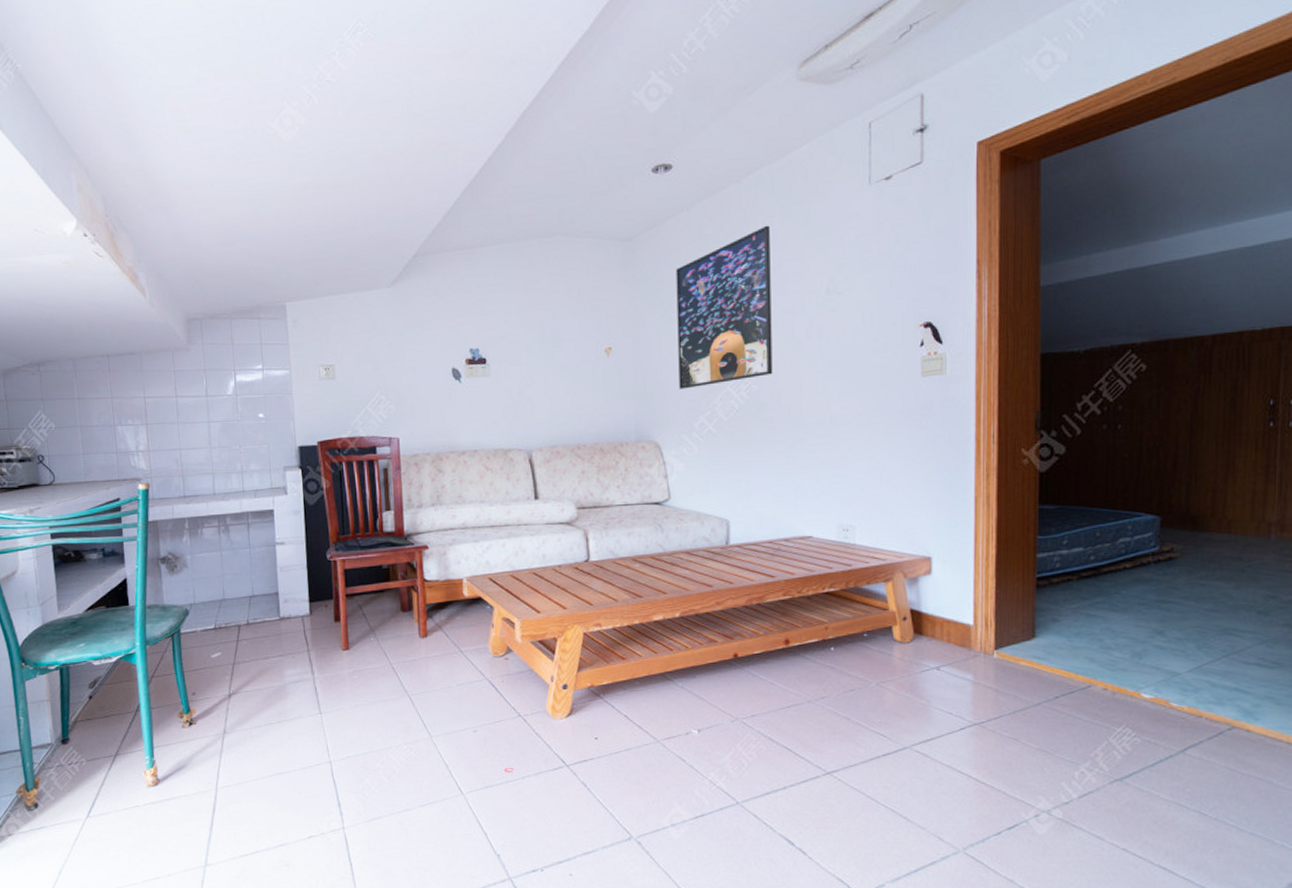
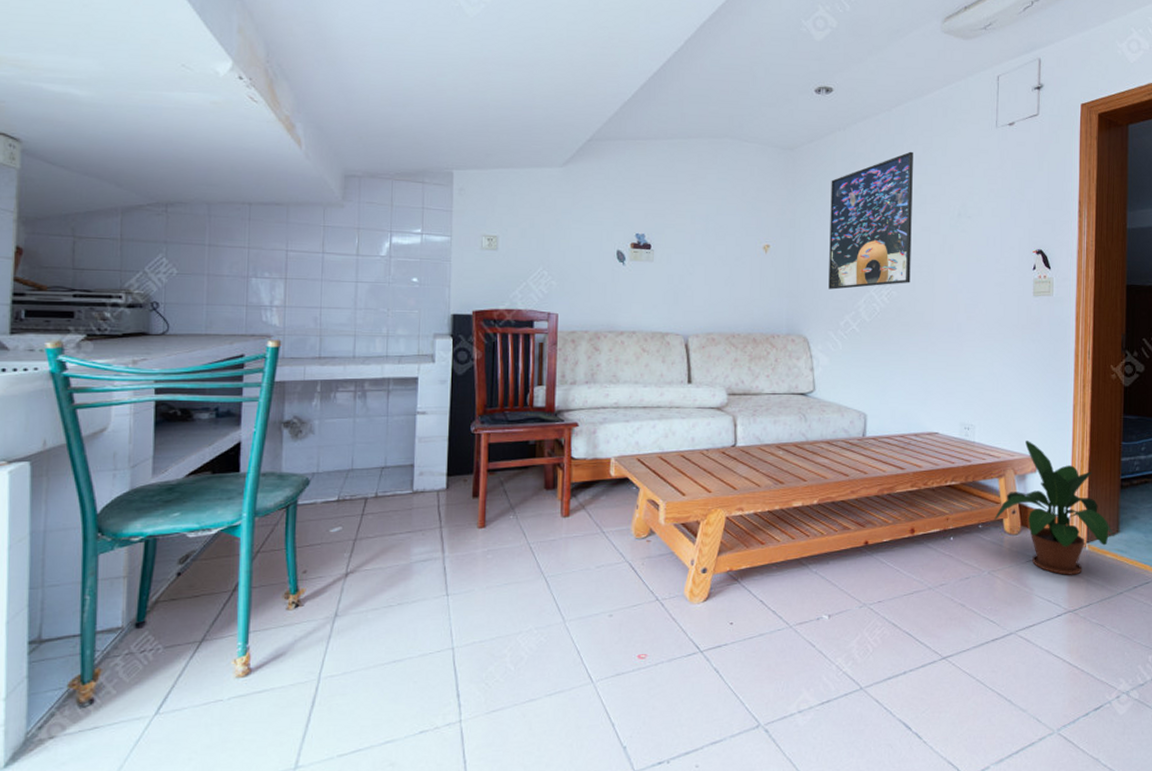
potted plant: none [881,540,1030,685] -> present [994,441,1115,575]

